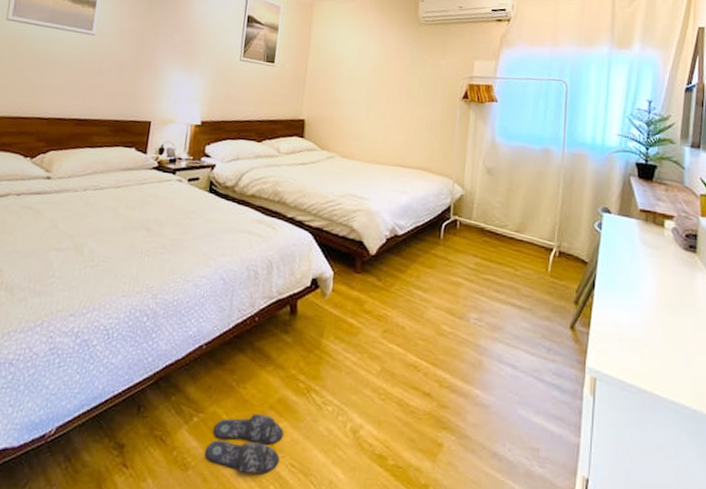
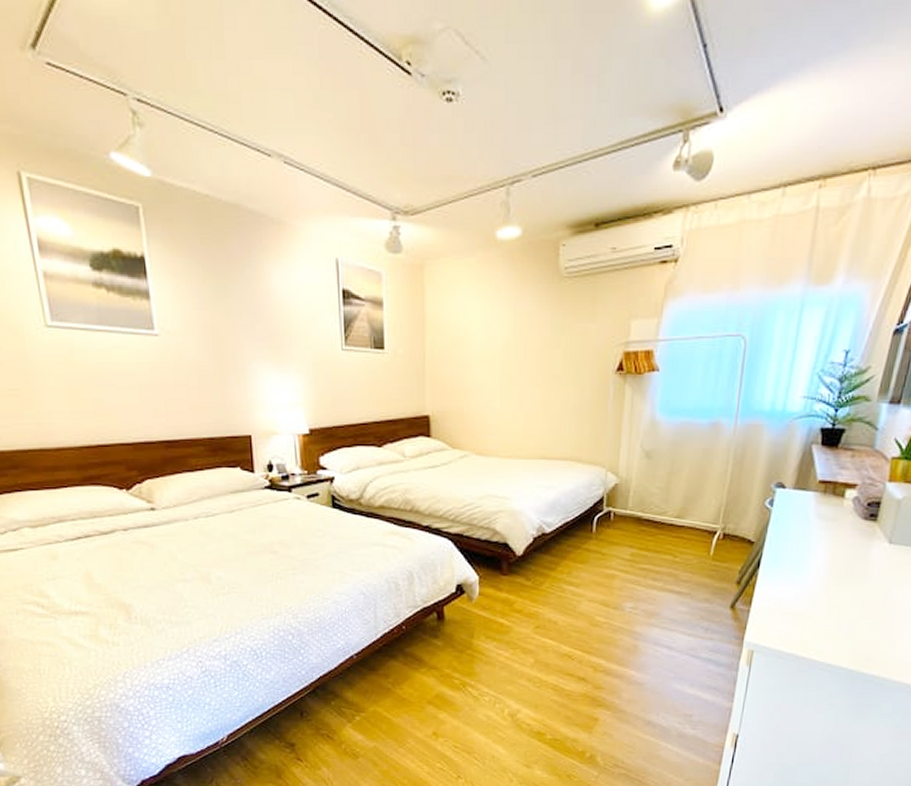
slippers: present [205,413,283,476] -> none [372,709,444,757]

